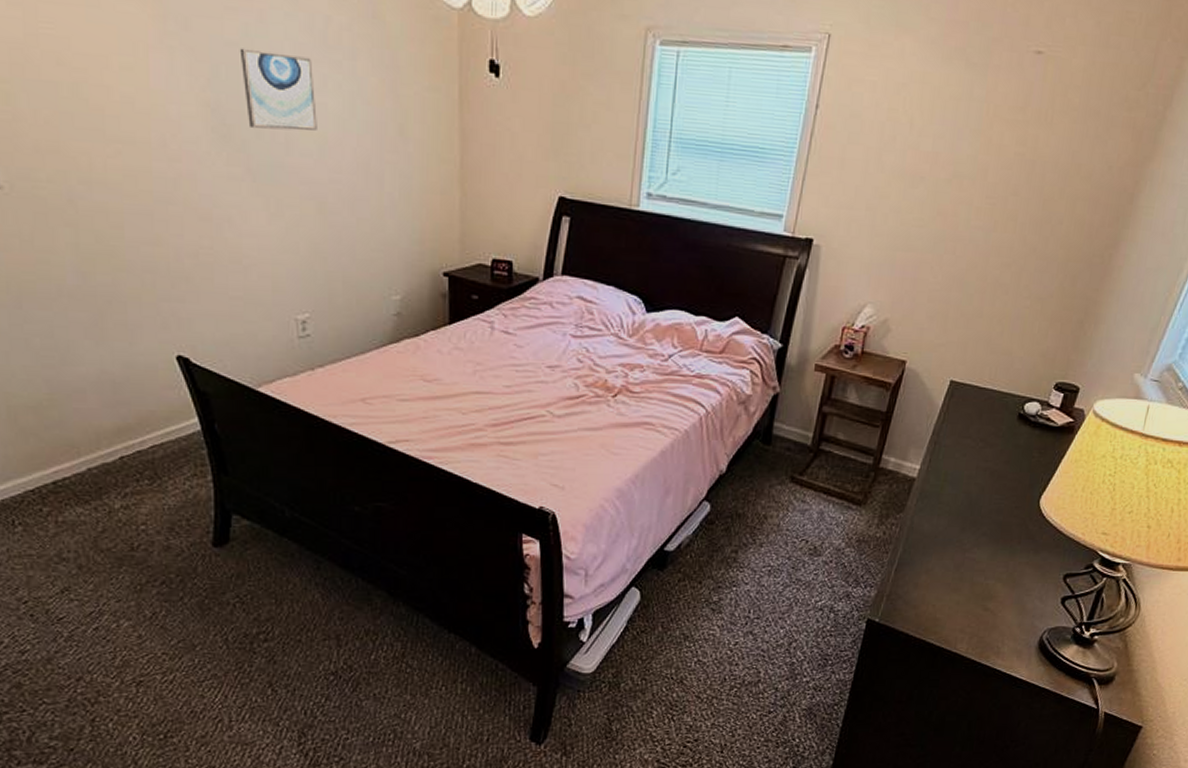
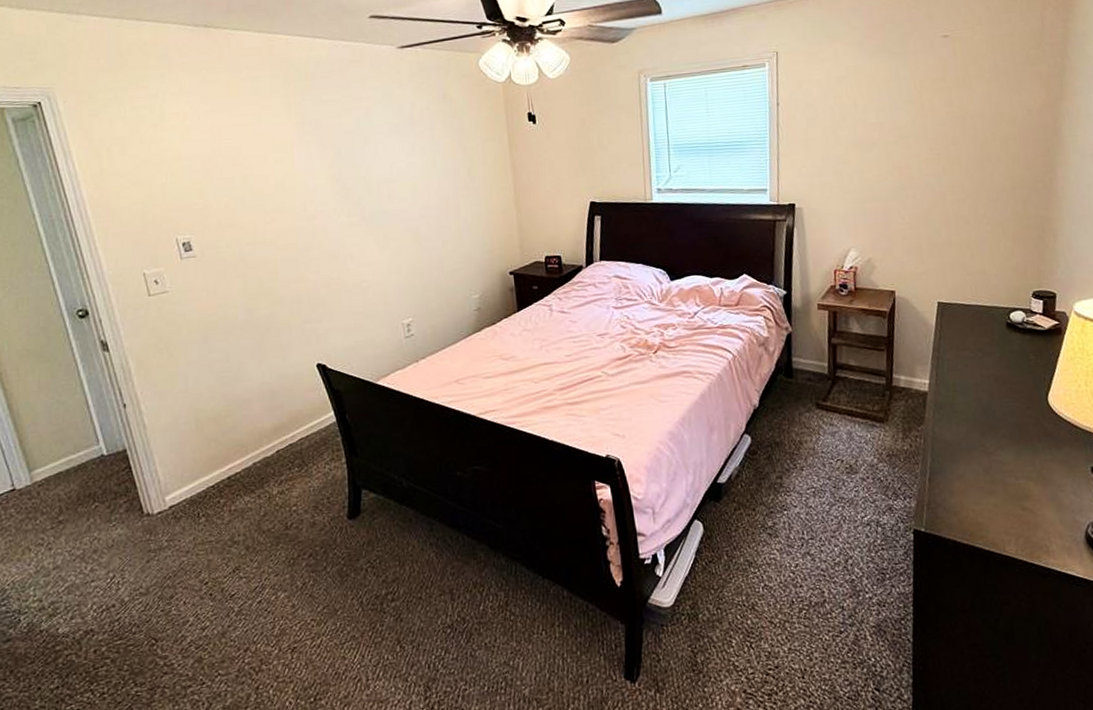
wall art: present [239,48,317,131] -> none [354,133,410,188]

